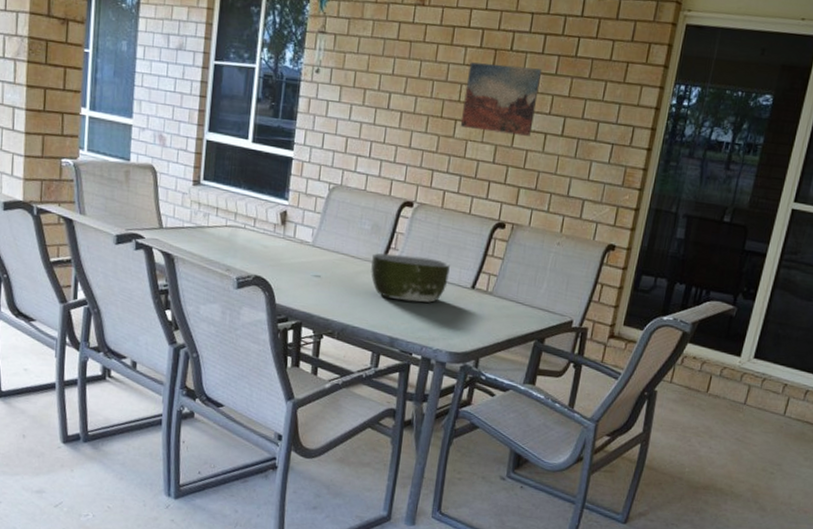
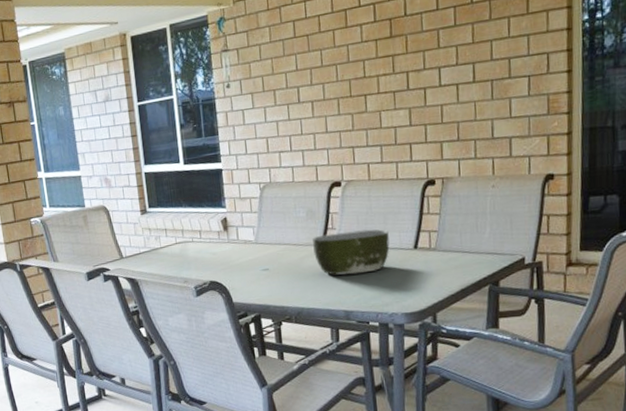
wall art: present [460,62,543,136] -> none [367,25,443,100]

